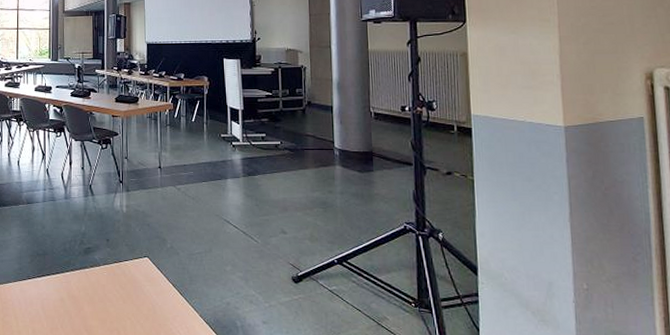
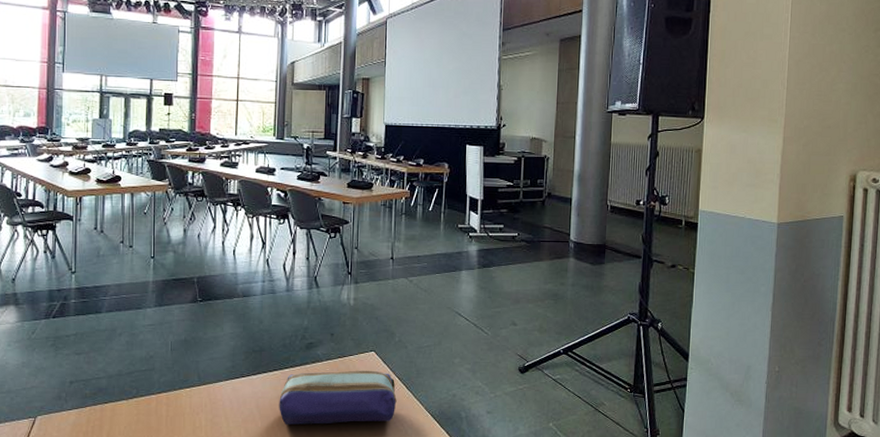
pencil case: none [62,275,172,328] -> present [279,370,397,426]

